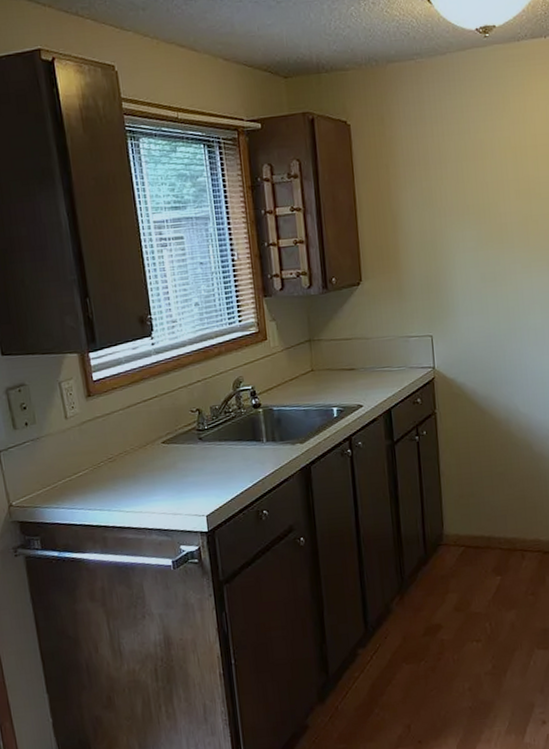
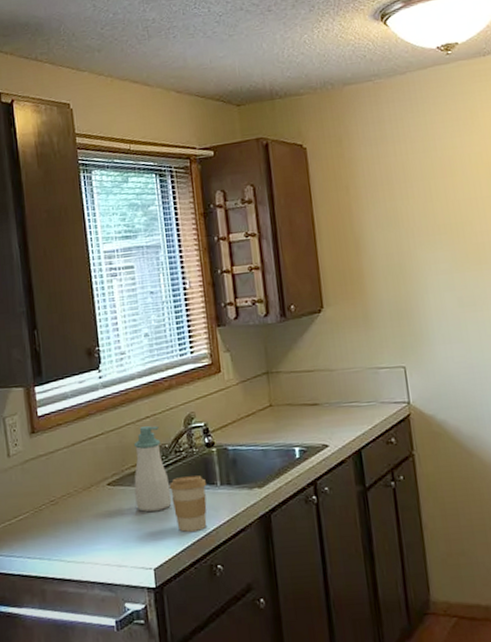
soap bottle: none [186,389,222,467] -> present [133,426,172,512]
coffee cup: none [219,433,254,483] -> present [169,475,207,532]

